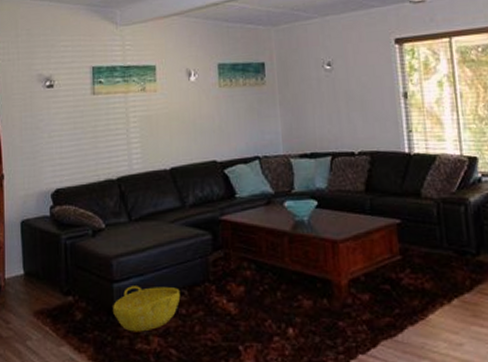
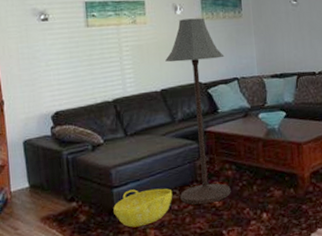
floor lamp: none [176,85,250,311] -> present [165,18,231,205]

